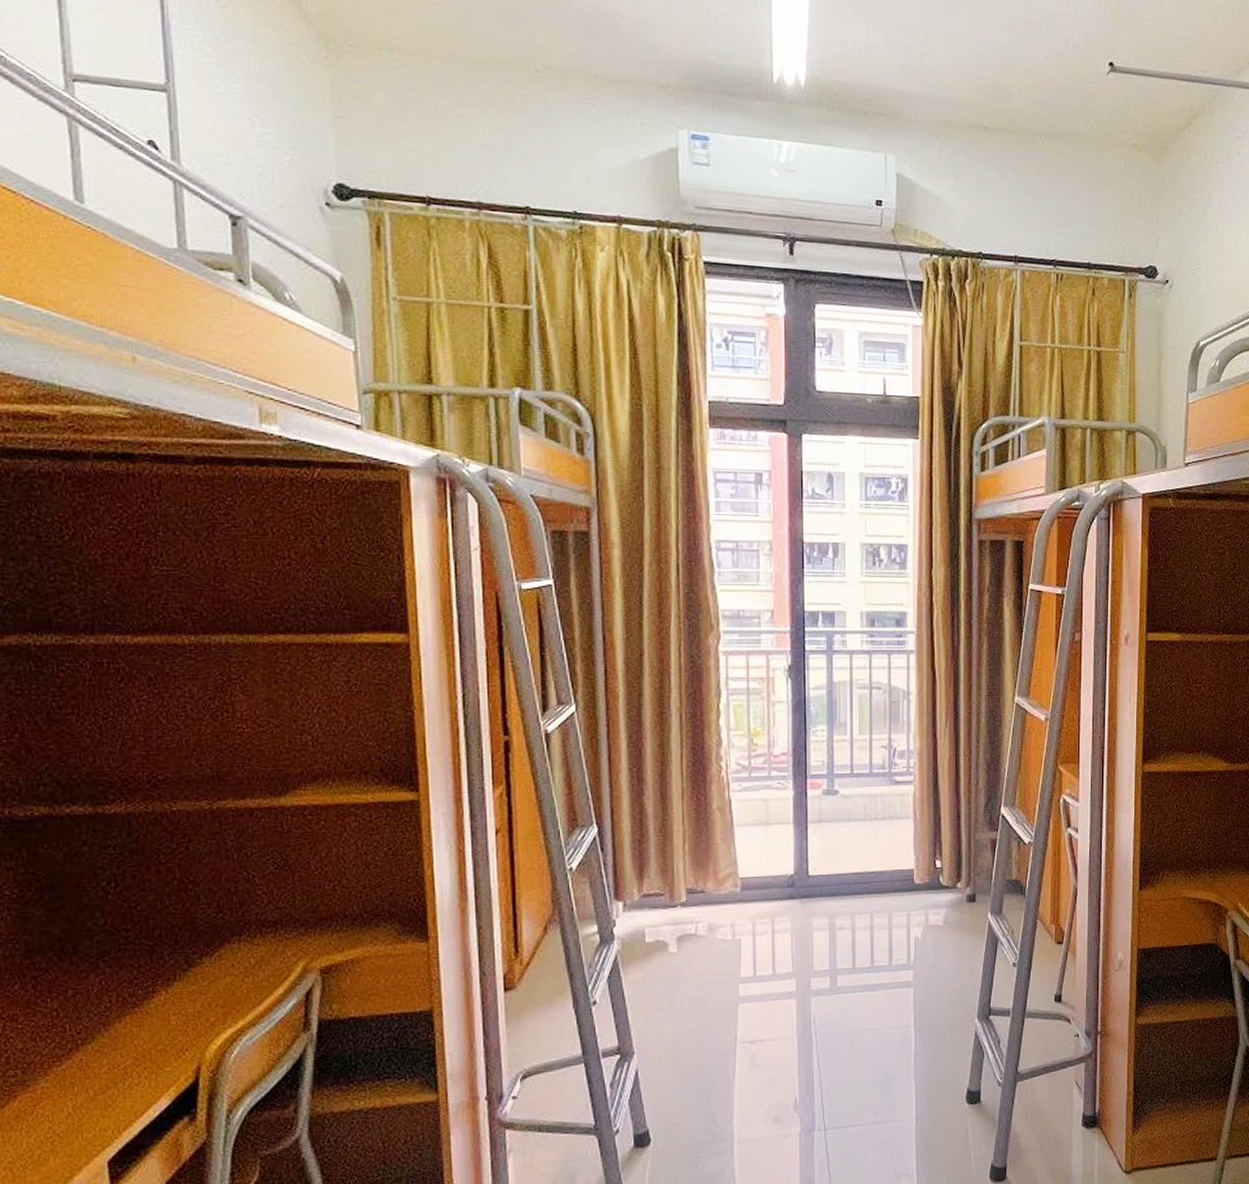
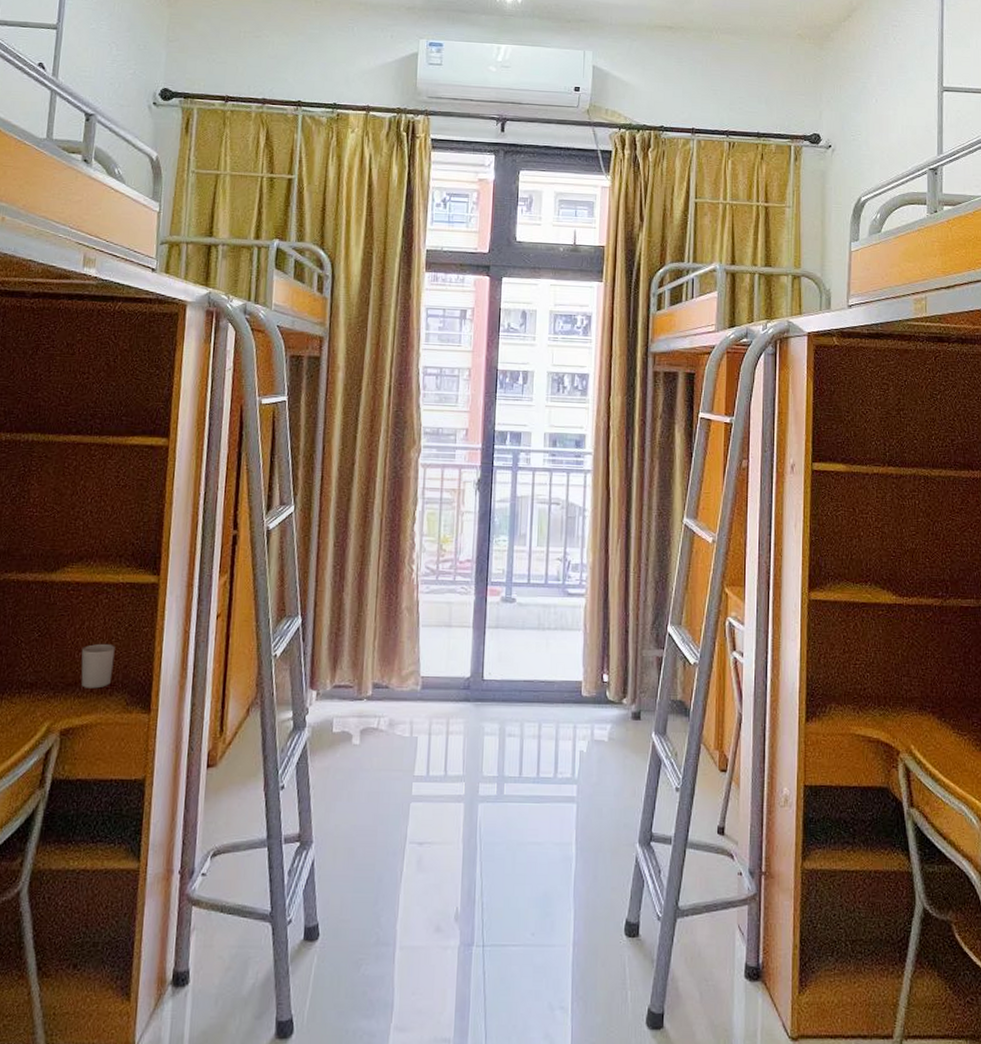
mug: none [334,870,376,921] -> present [81,643,115,689]

